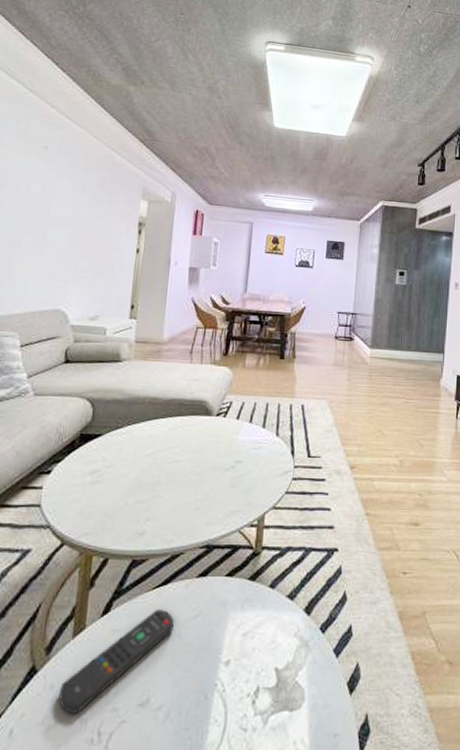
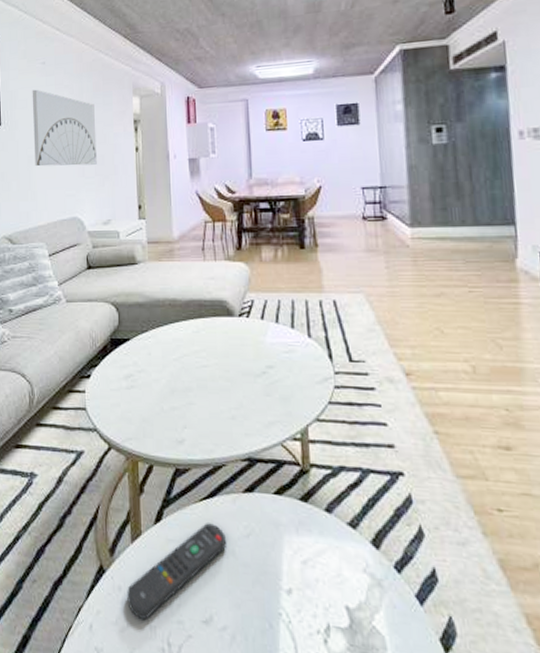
wall art: none [18,172,98,260] -> present [32,89,97,167]

